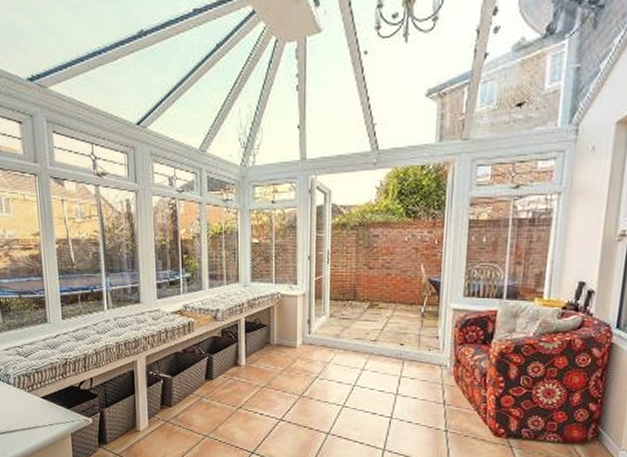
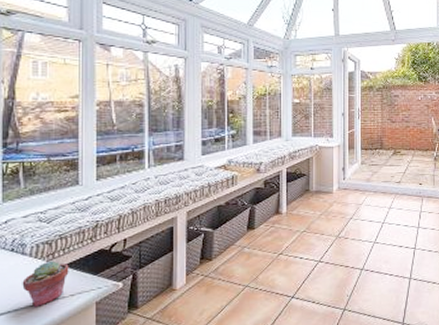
potted succulent: none [10,392,47,432] -> present [22,260,69,308]

